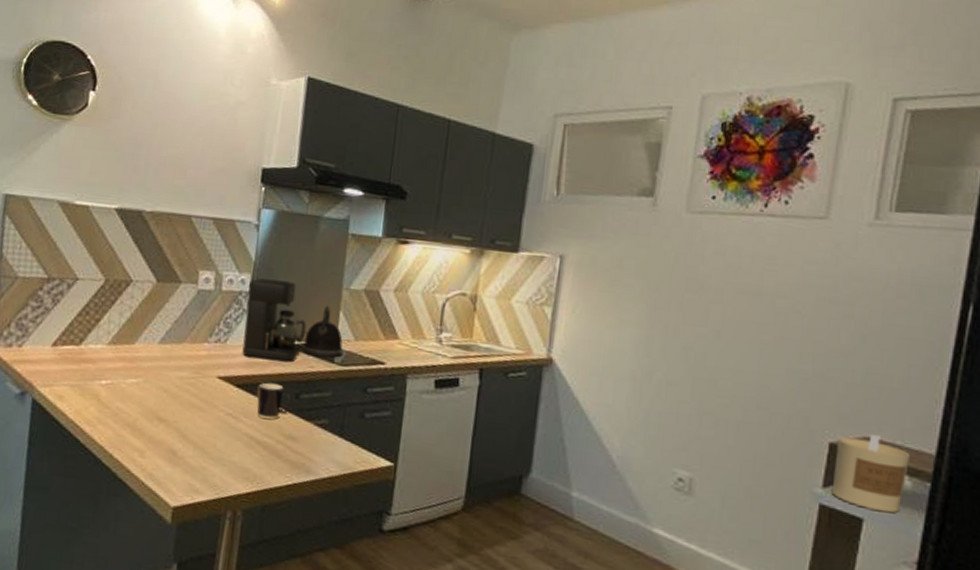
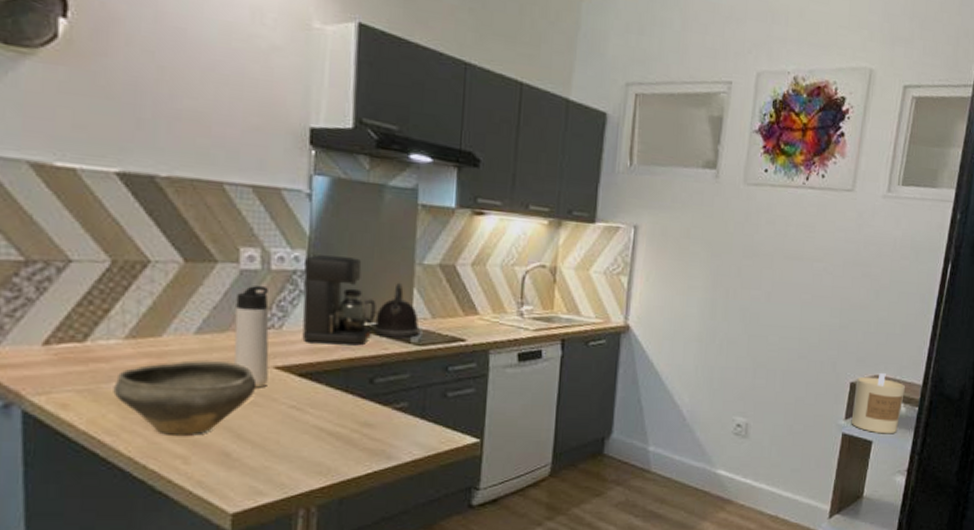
bowl: none [95,366,203,432] -> present [113,360,257,435]
thermos bottle: none [186,304,218,395] -> present [234,286,269,388]
mug: present [257,382,291,420] -> none [324,368,365,409]

